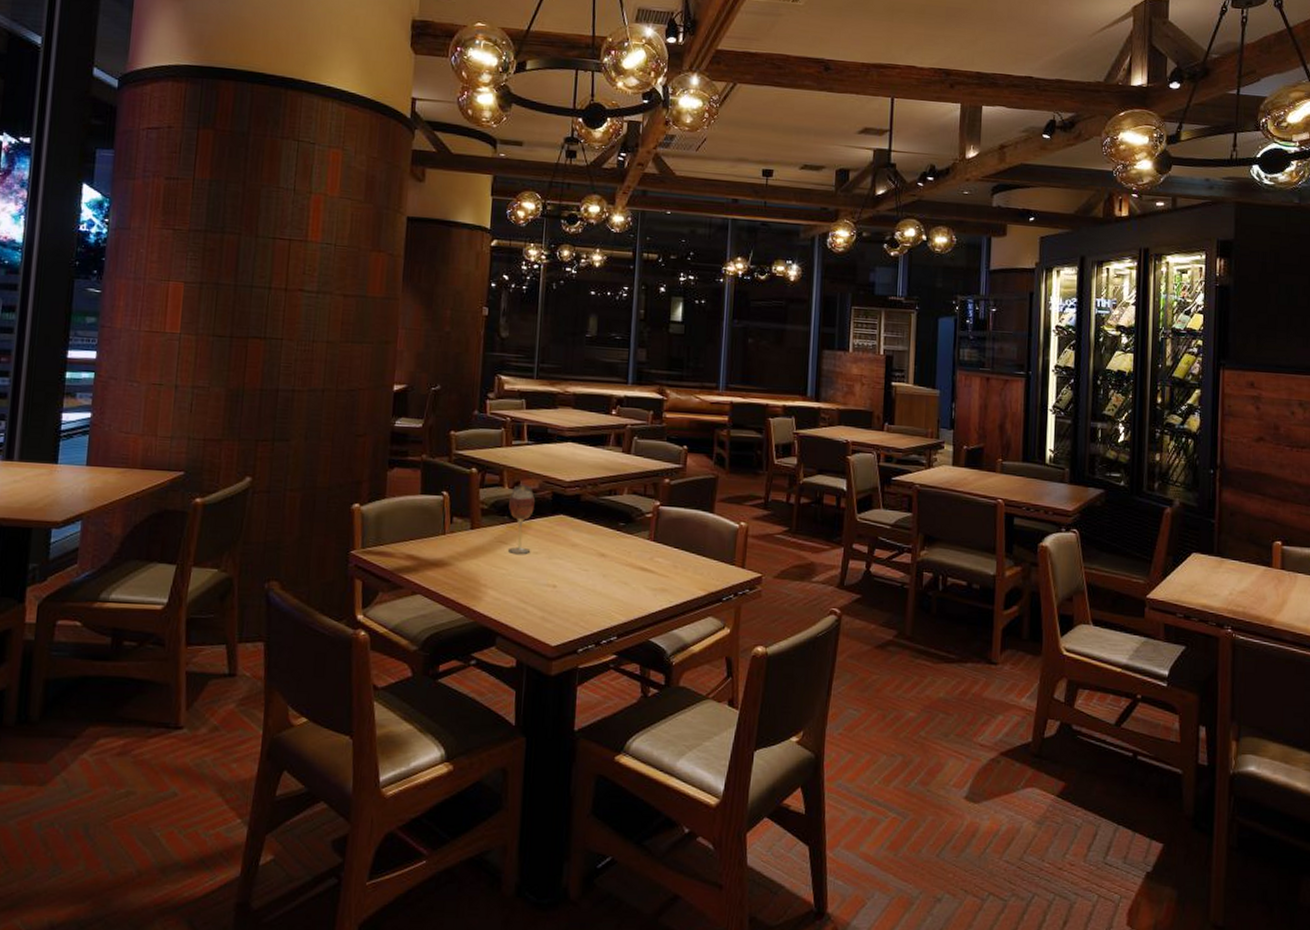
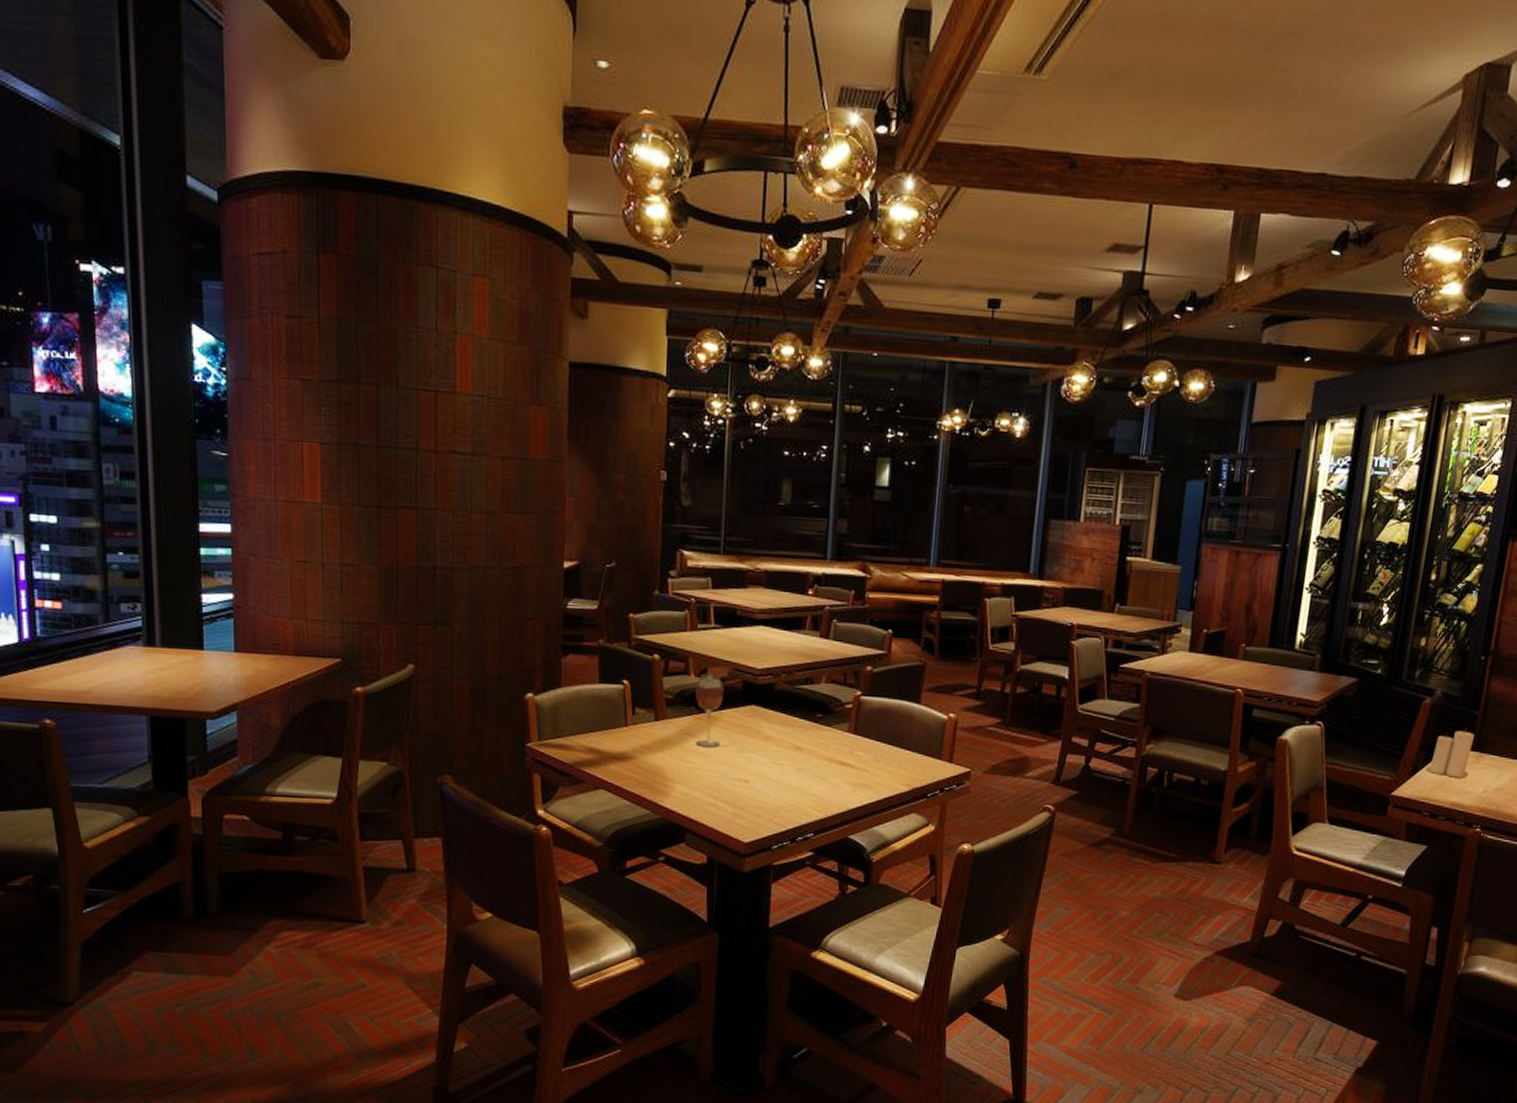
candle: none [1174,535,1214,582] -> present [1425,728,1474,778]

